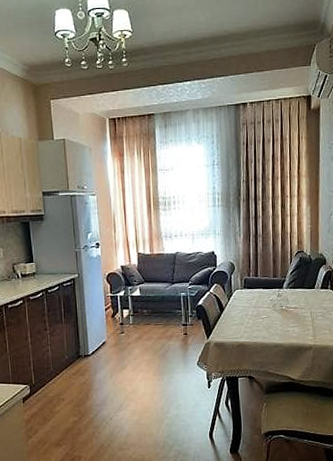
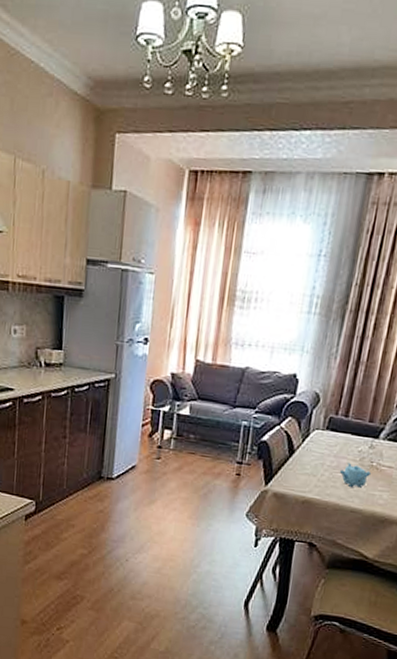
teapot: none [259,309,283,328] -> present [339,462,372,488]

